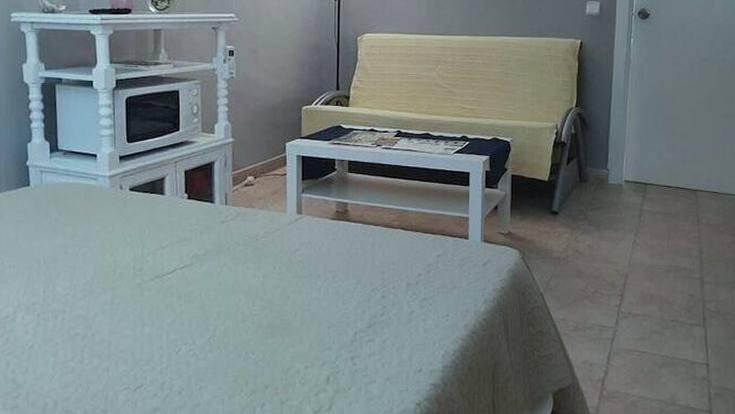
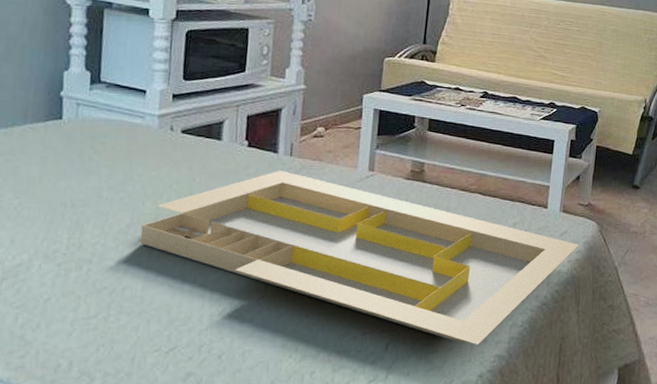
serving tray: none [103,218,503,375] -> present [140,170,579,346]

